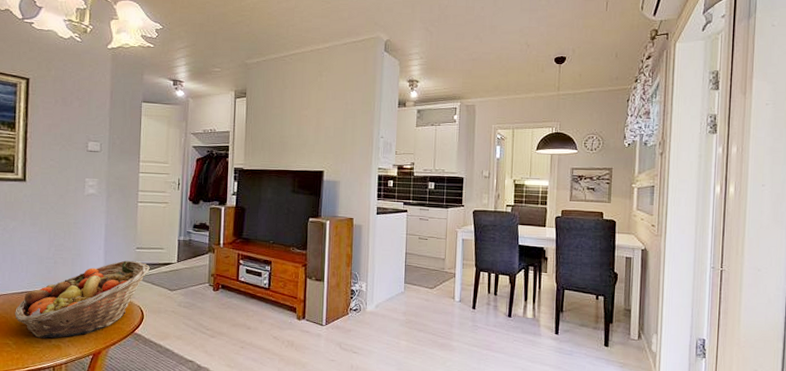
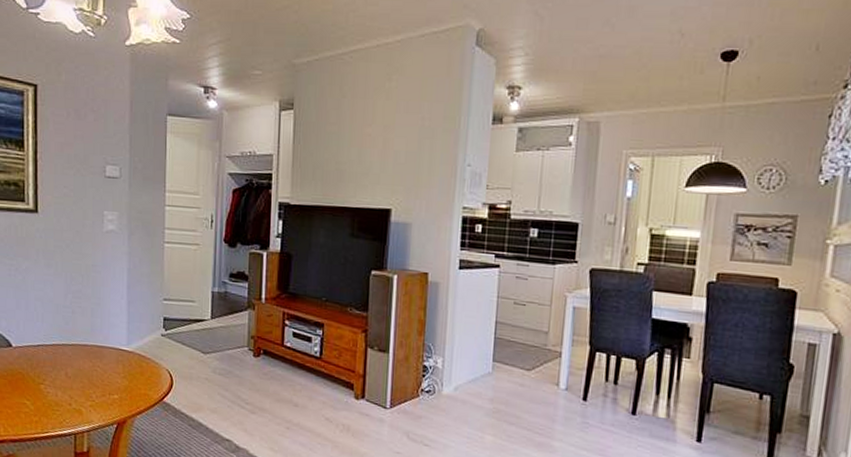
fruit basket: present [15,260,150,339] -> none [32,313,179,402]

